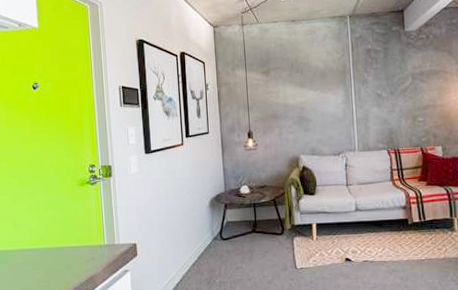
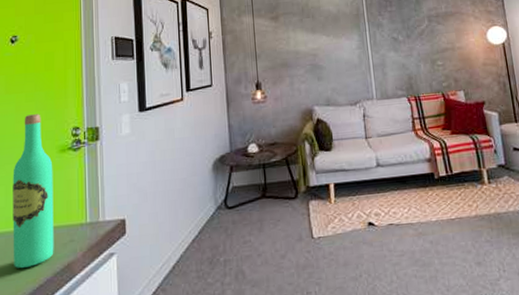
wine bottle: none [42,152,80,277] -> present [13,114,54,268]

